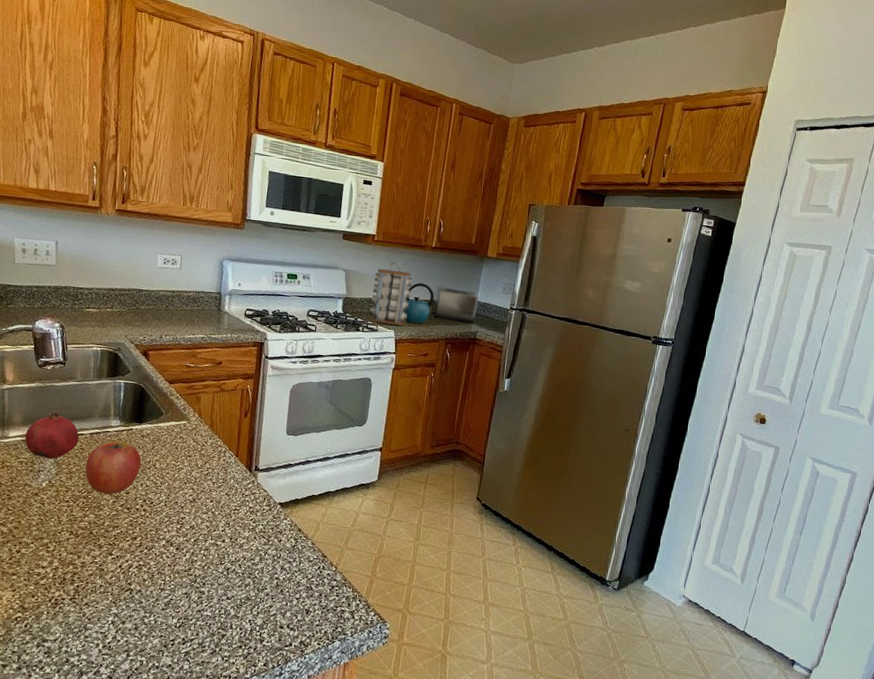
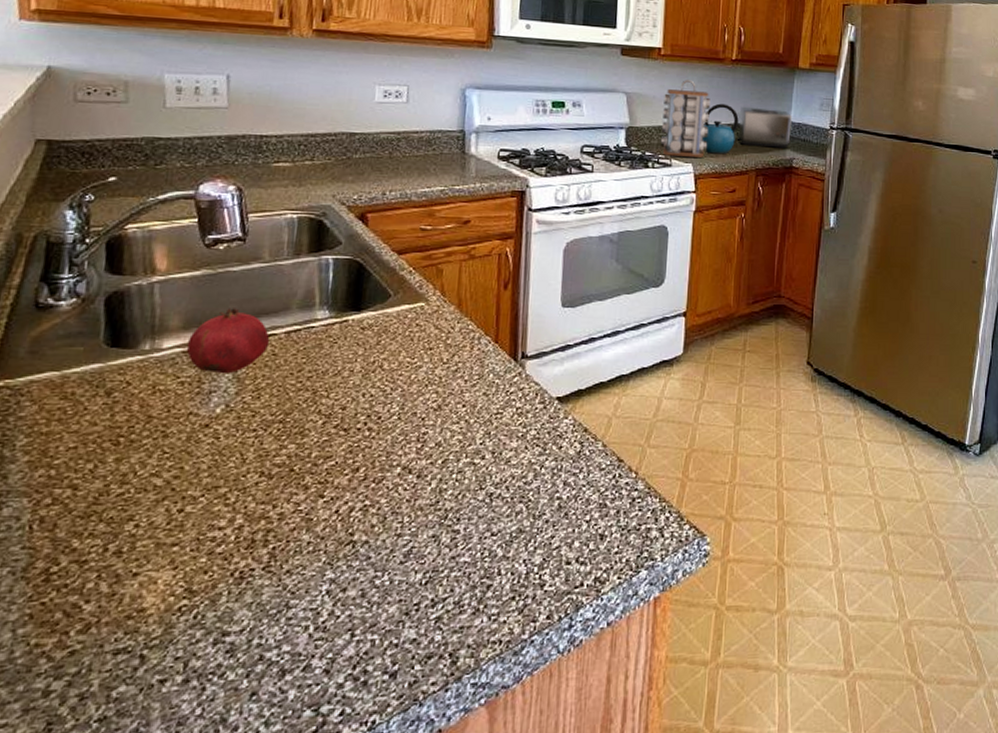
fruit: present [85,440,142,494] -> none [280,337,363,413]

